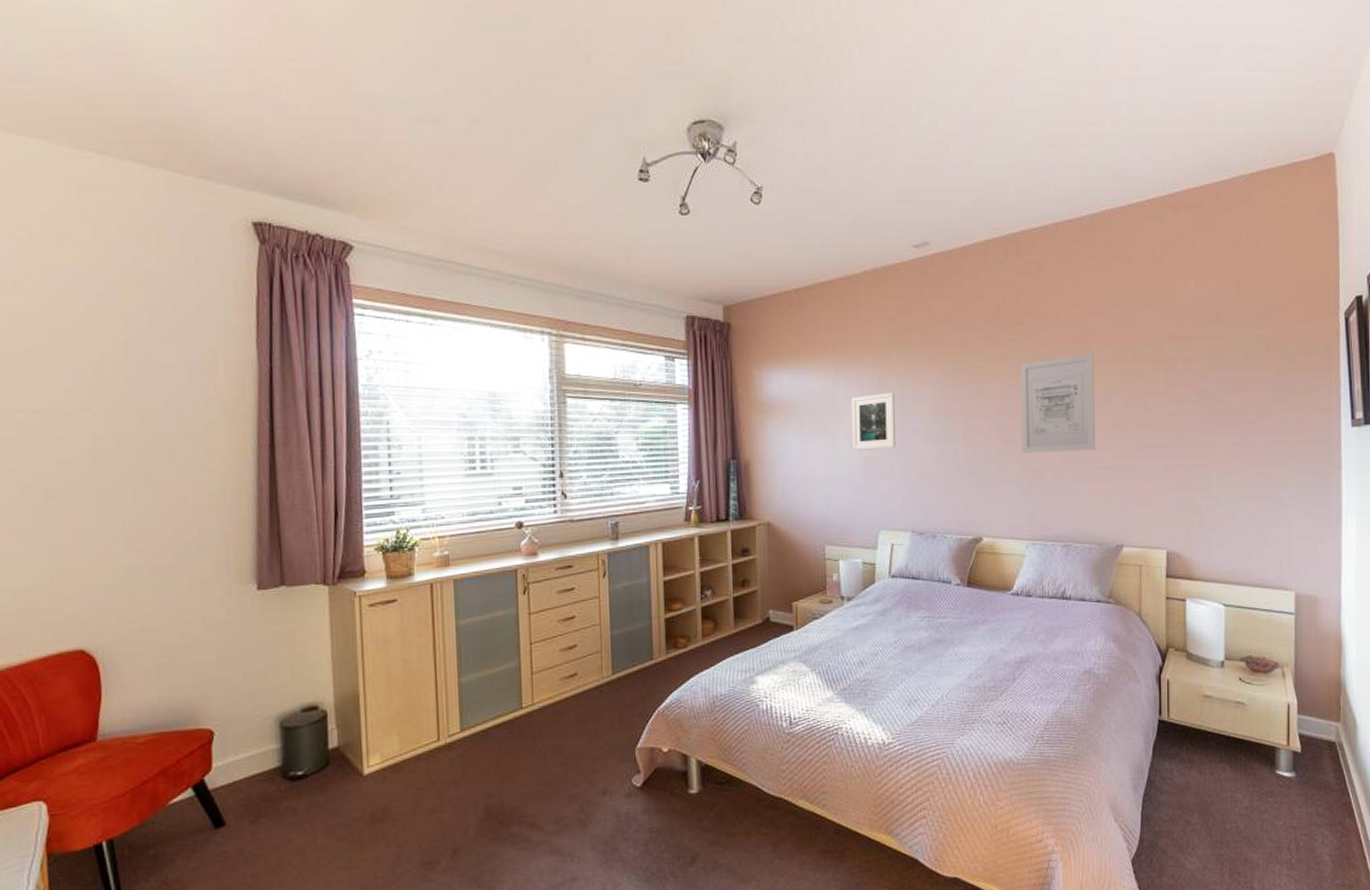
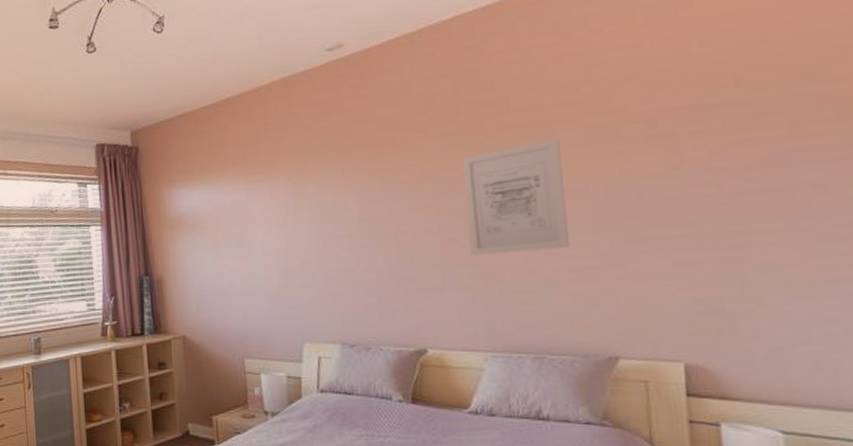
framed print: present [851,392,895,450] -> none [265,200,317,261]

